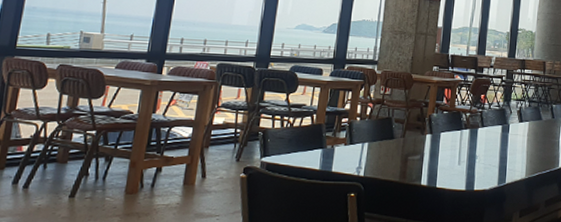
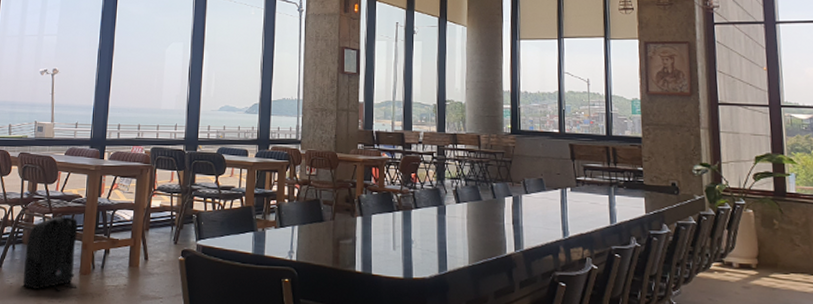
backpack: none [54,131,126,212] -> present [22,214,78,291]

